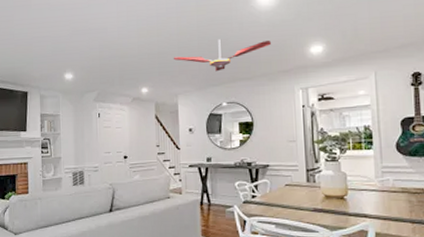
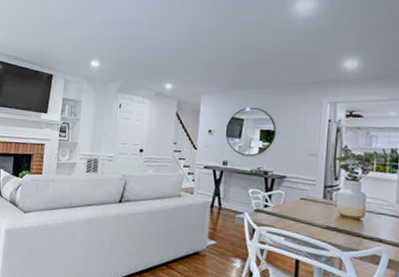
ceiling fan: present [173,39,271,72] -> none [201,43,304,76]

